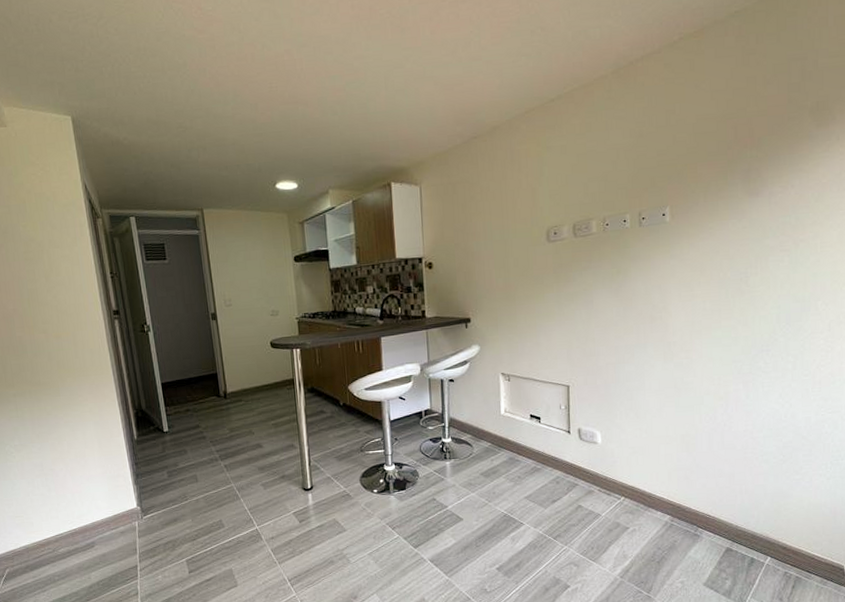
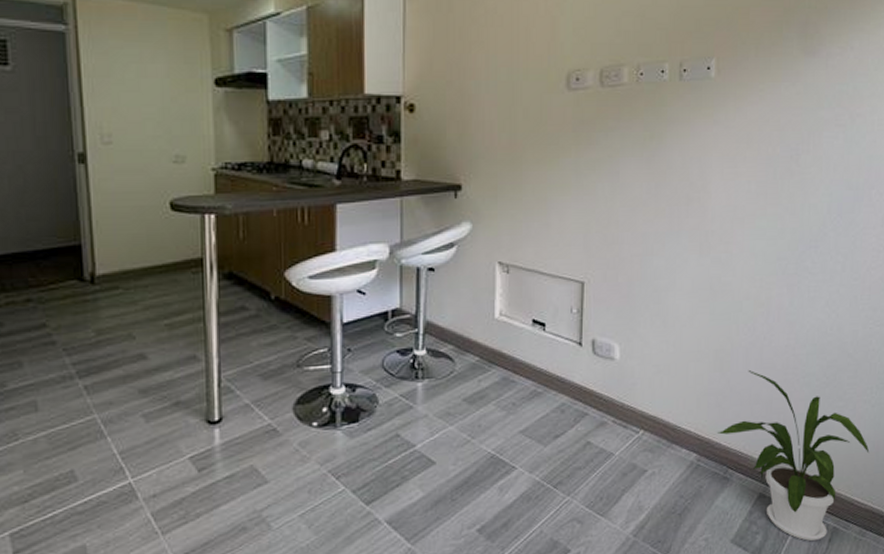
house plant: none [687,451,827,587] -> present [718,370,870,541]

